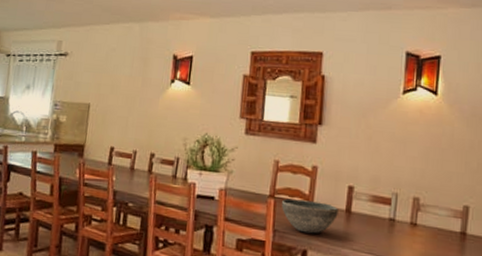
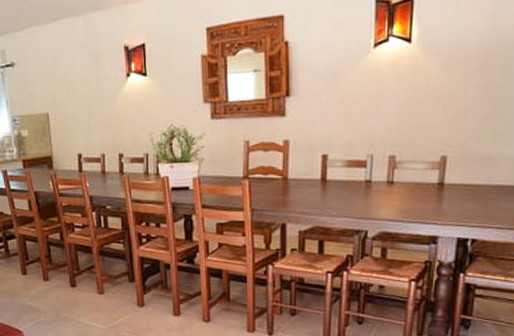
bowl: present [282,198,338,234] -> none [257,175,314,208]

